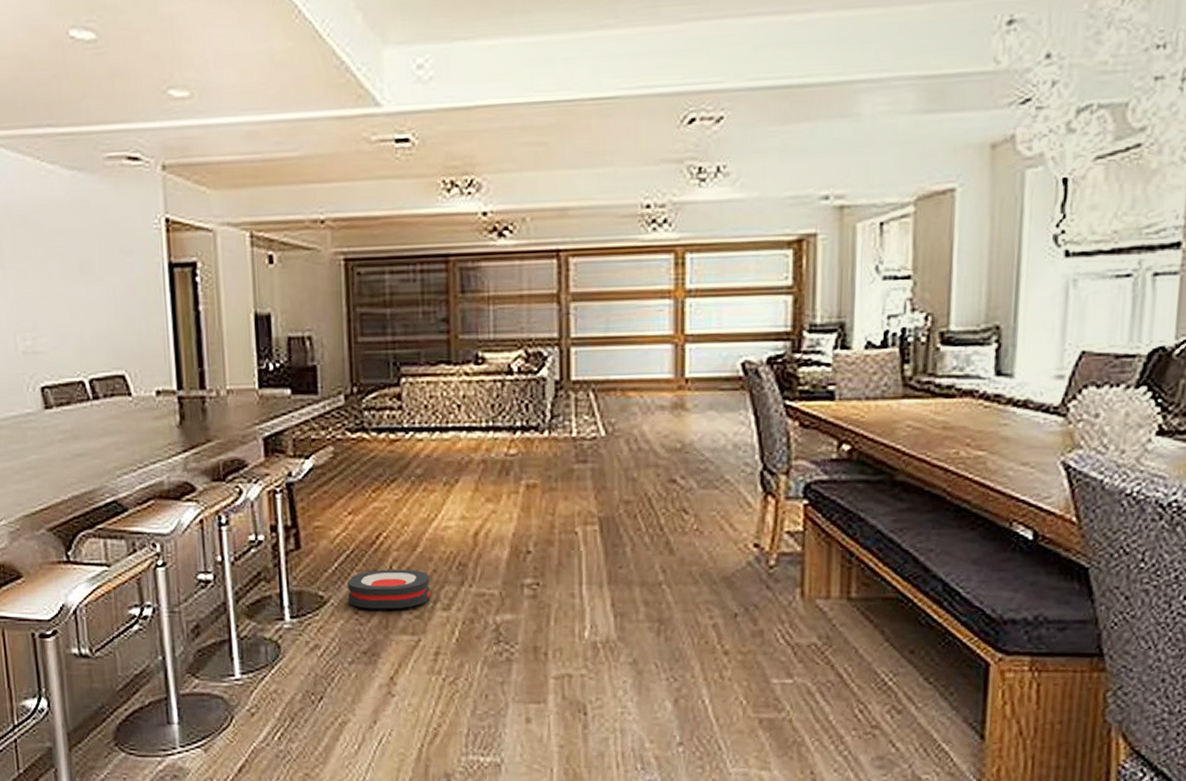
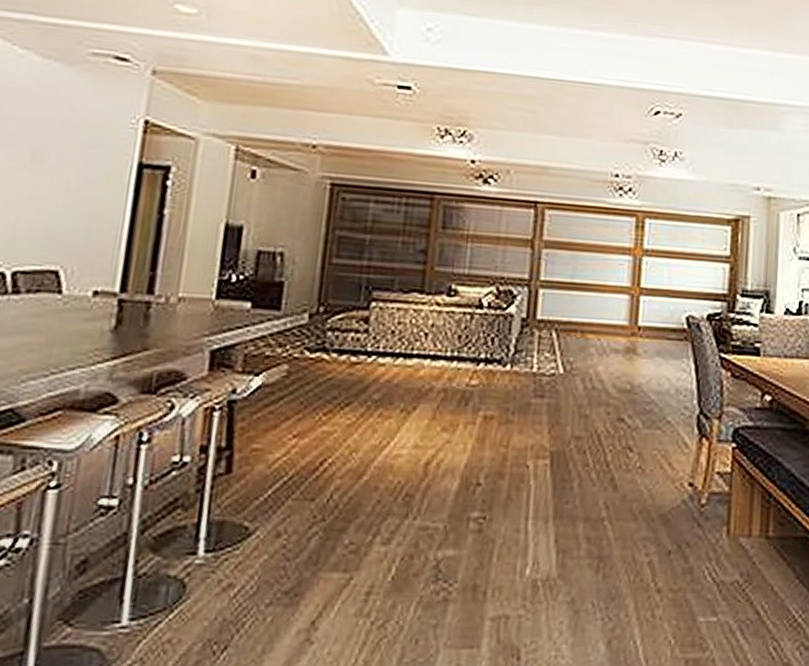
robot vacuum: present [347,569,431,609] -> none [277,498,373,543]

